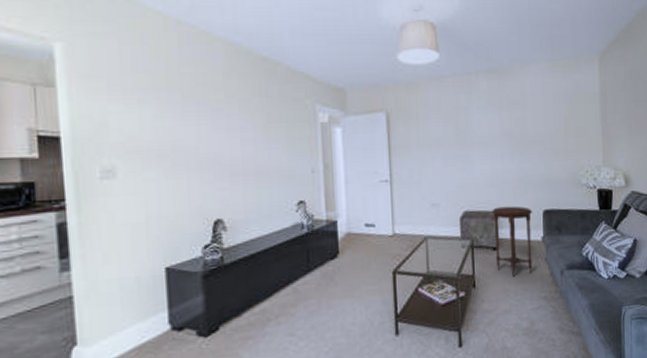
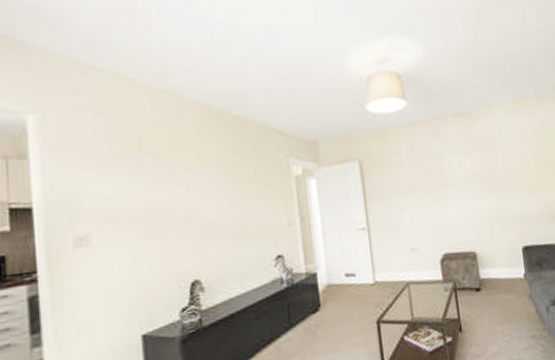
side table: present [492,206,533,276] -> none [471,244,518,317]

